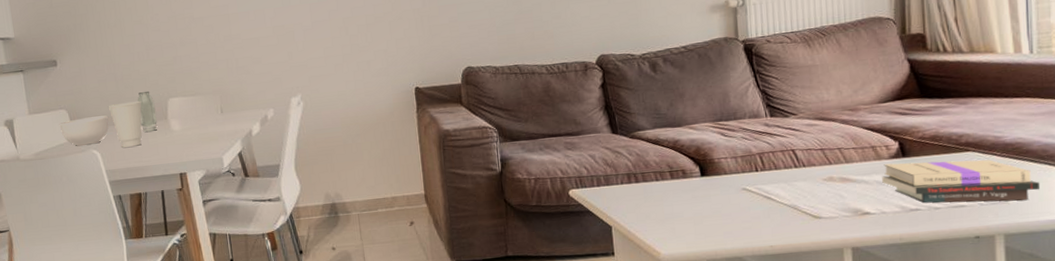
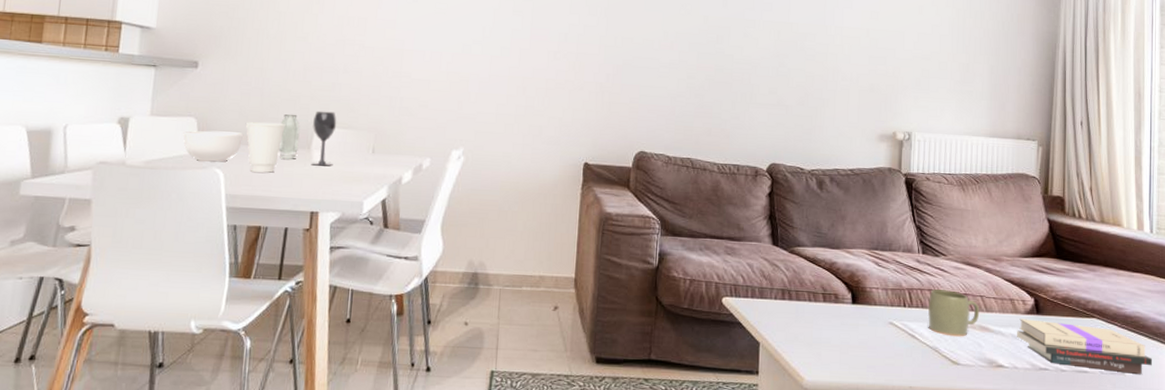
wine glass: none [164,82,190,133] -> present [311,110,337,167]
mug: none [781,148,839,193] -> present [927,289,980,337]

